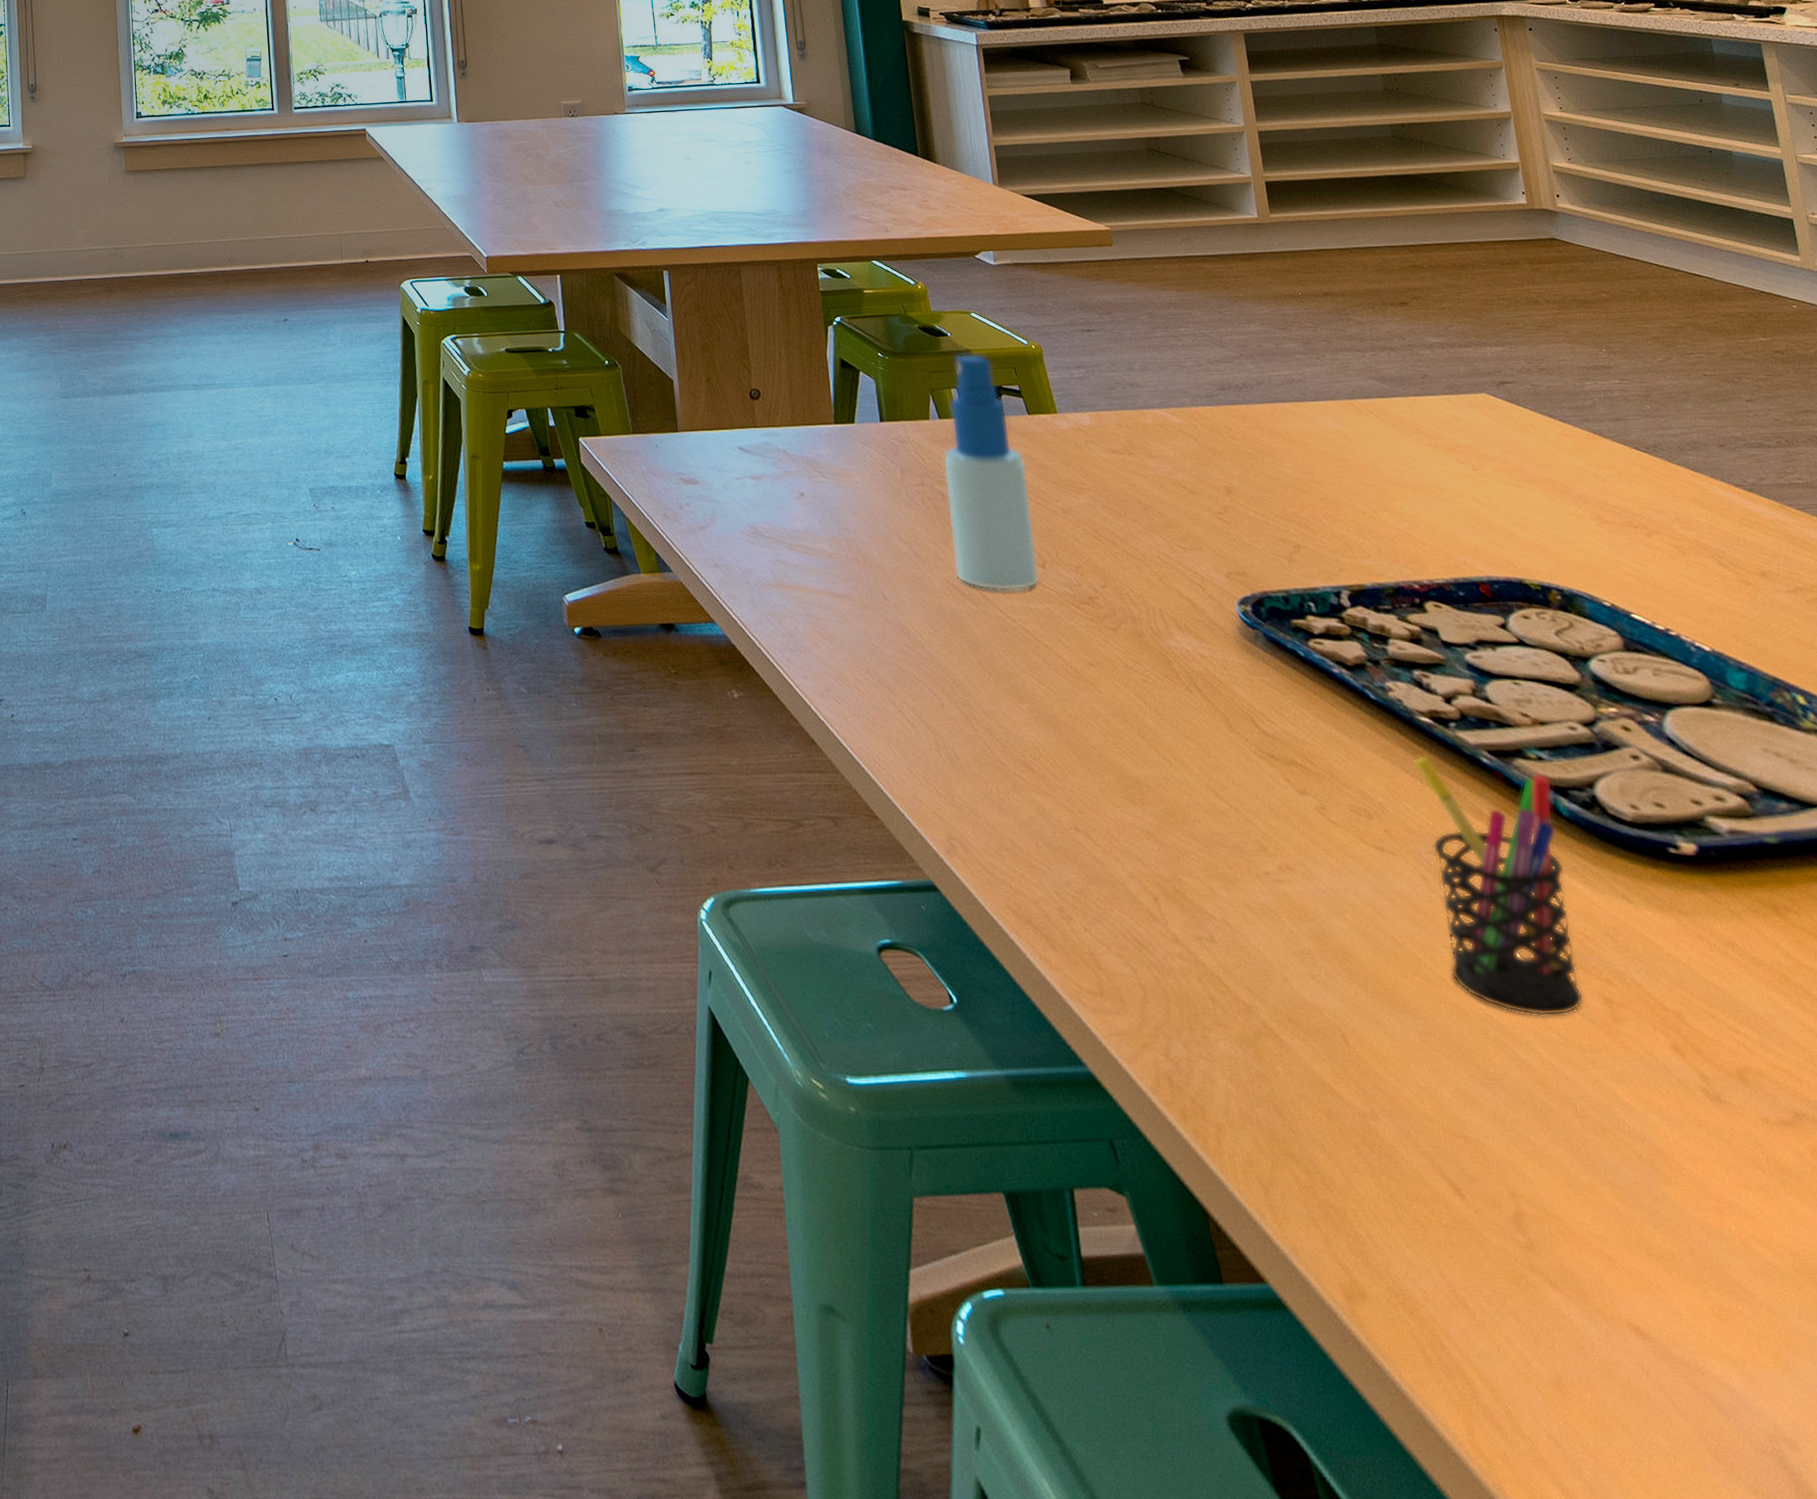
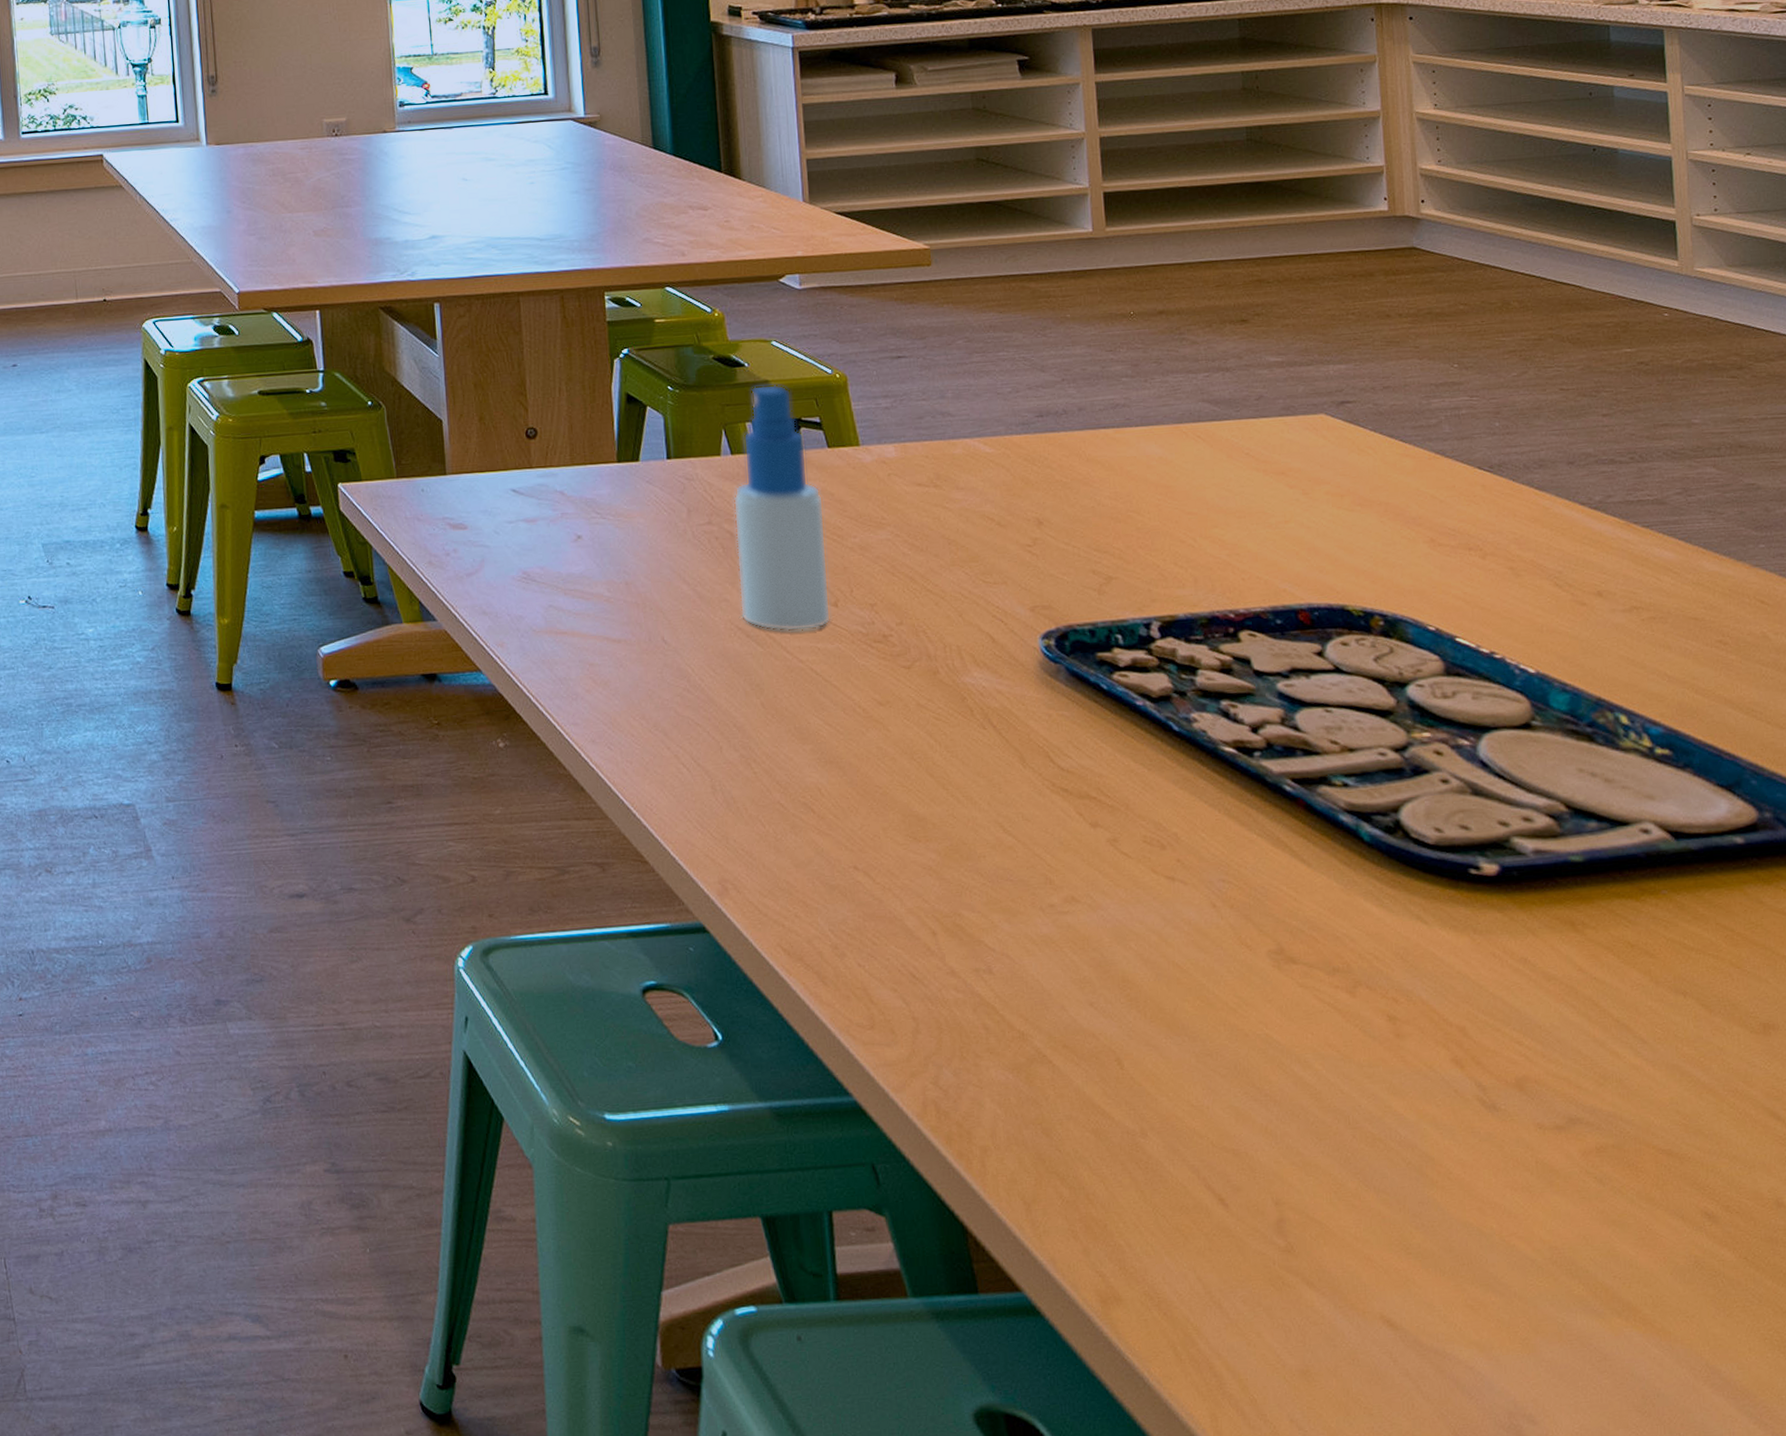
pen holder: present [1413,755,1584,1017] -> none [1212,784,1367,1035]

